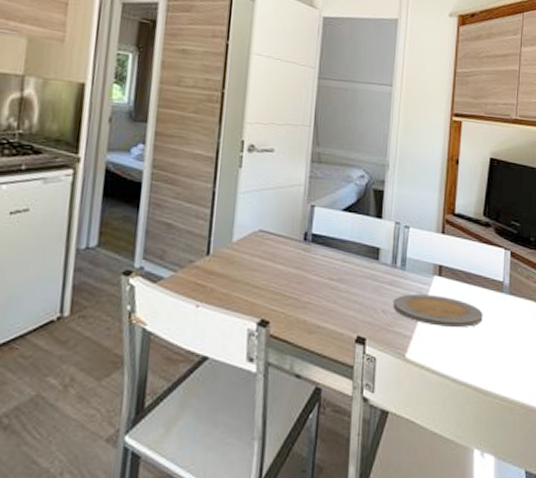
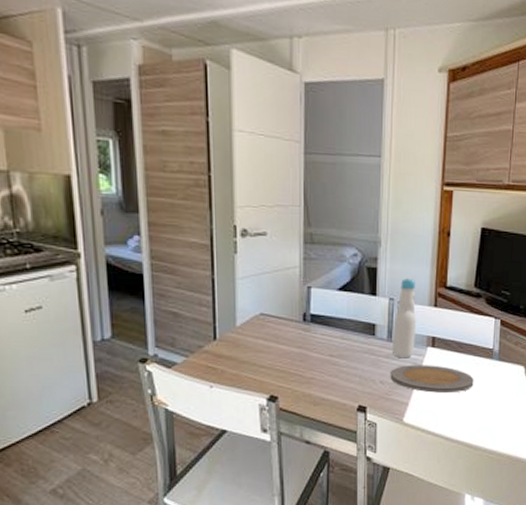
bottle: none [396,202,424,286] -> present [392,277,417,357]

